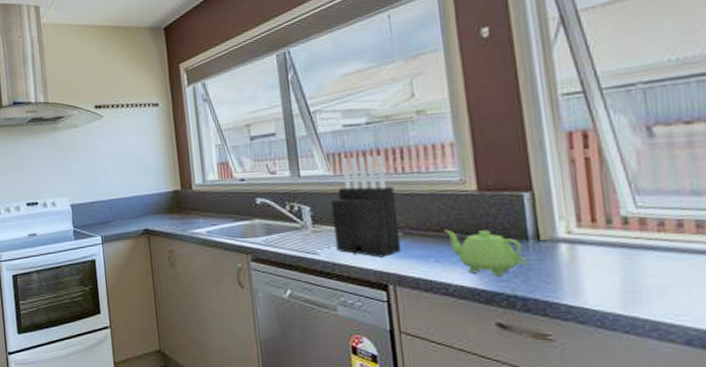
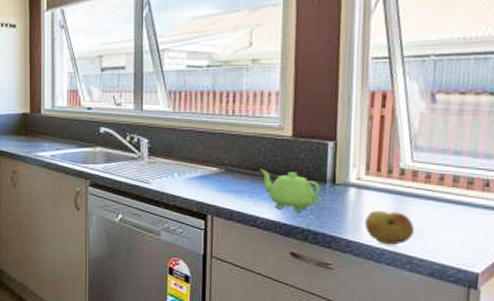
knife block: present [330,155,401,257] -> none [167,96,223,190]
fruit: none [586,267,654,309] -> present [365,210,414,245]

